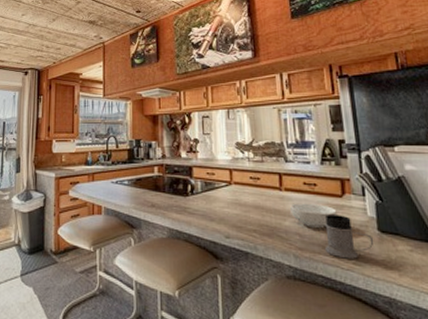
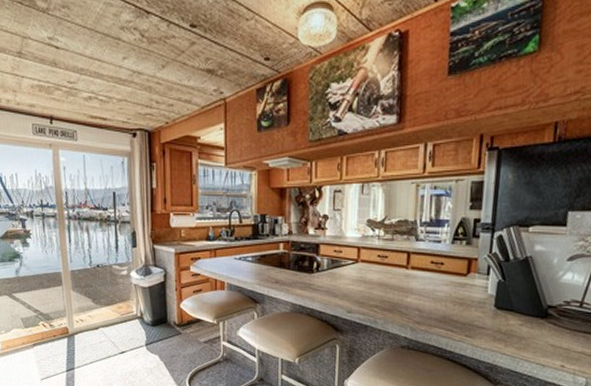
cereal bowl: present [290,203,337,227] -> none [414,281,459,304]
mug: present [325,215,374,259] -> none [442,292,489,332]

